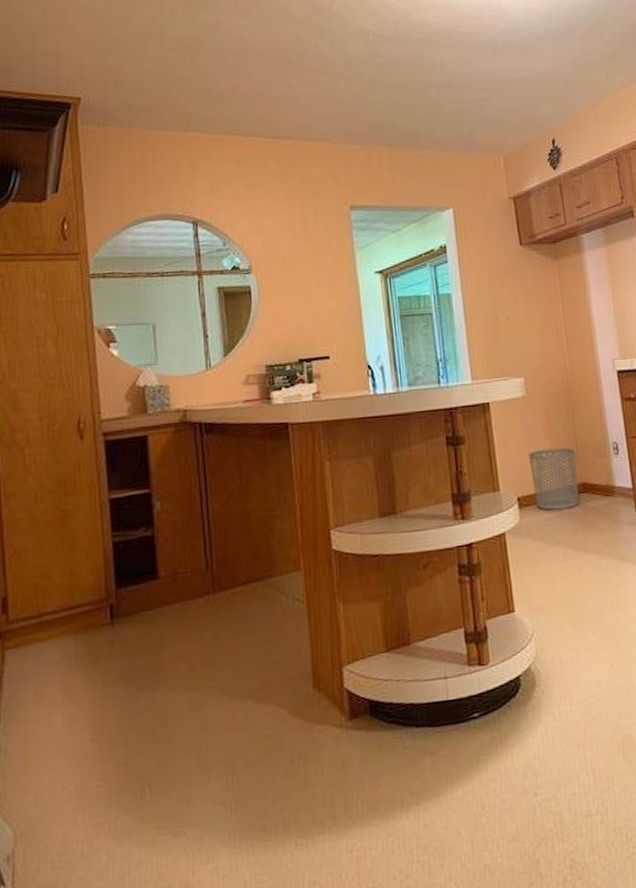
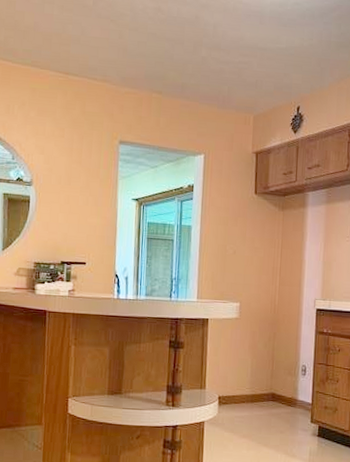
waste bin: present [529,447,580,511] -> none [232,362,271,411]

